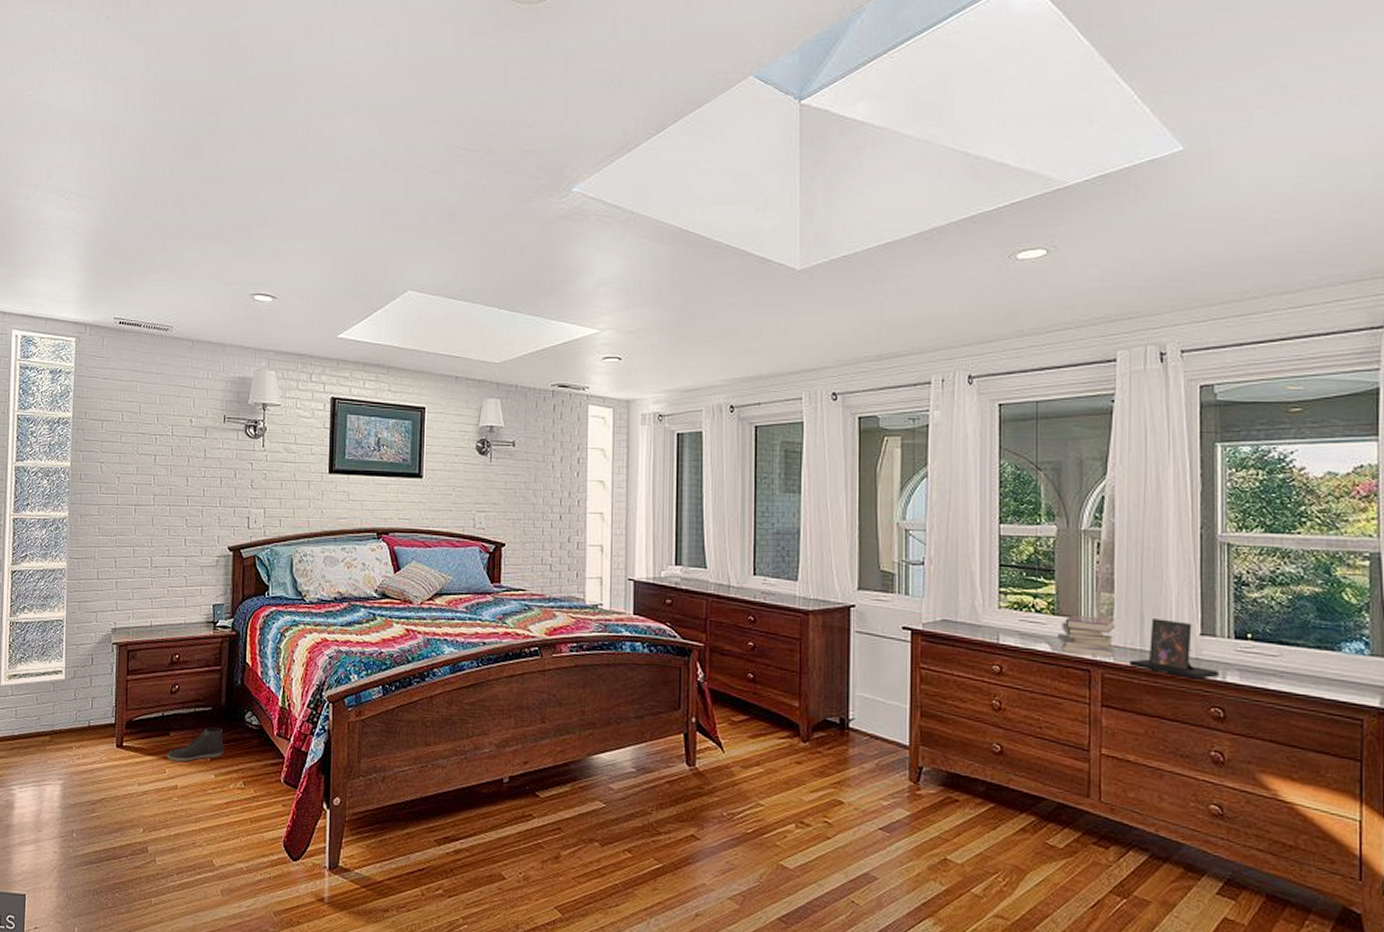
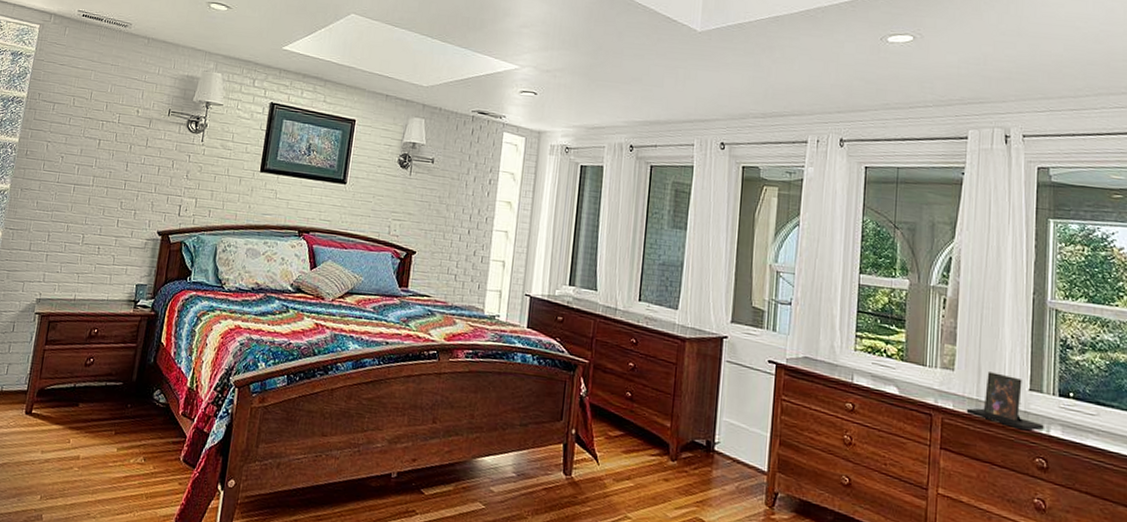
sneaker: present [167,727,224,762] -> none [73,401,130,434]
books: present [1056,614,1115,657] -> none [904,361,956,404]

